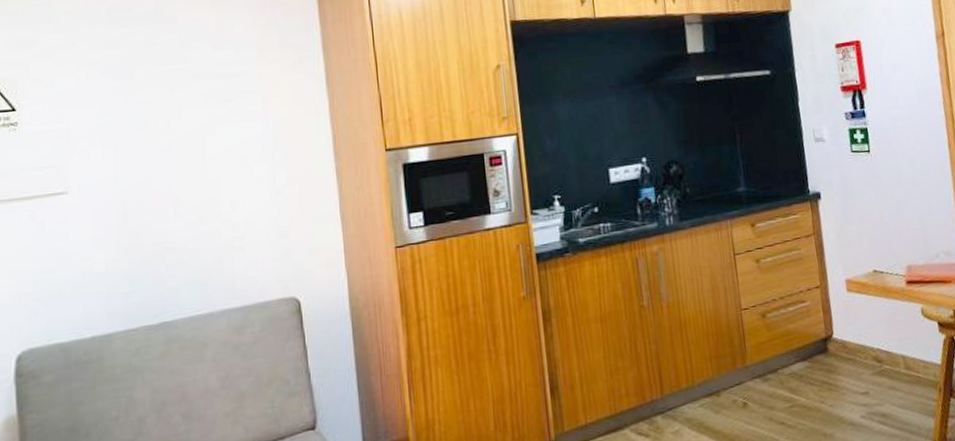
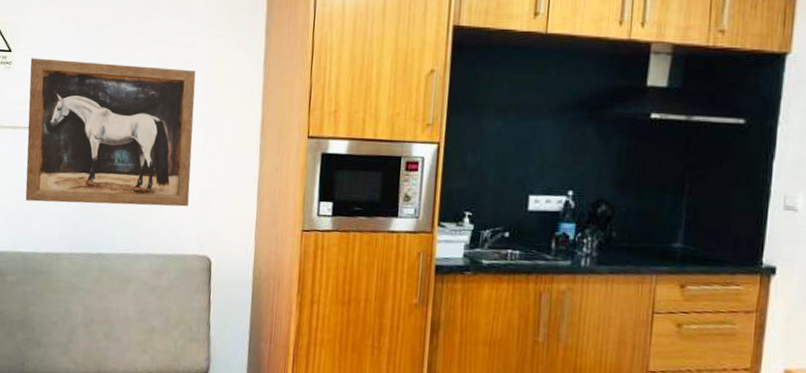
wall art: none [43,100,265,281] -> present [25,58,196,207]

